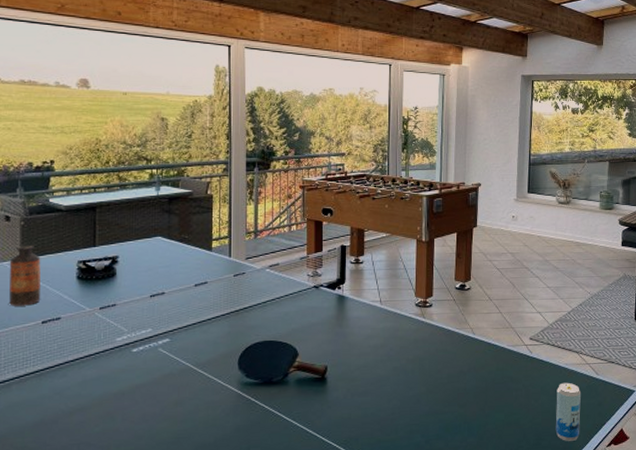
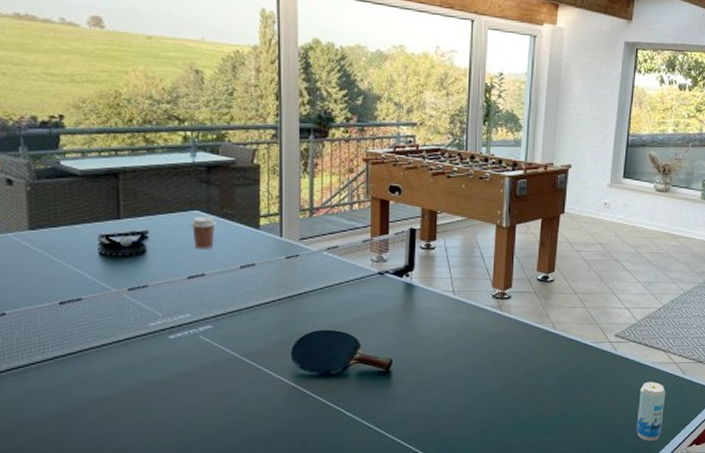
bottle: present [9,245,42,306] -> none [15,214,57,284]
coffee cup: none [154,242,176,271] -> present [191,217,217,250]

